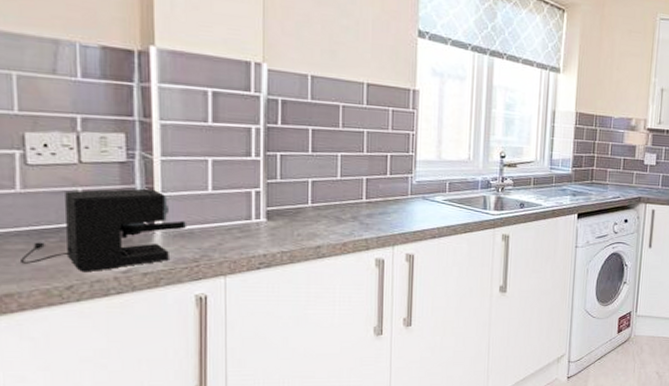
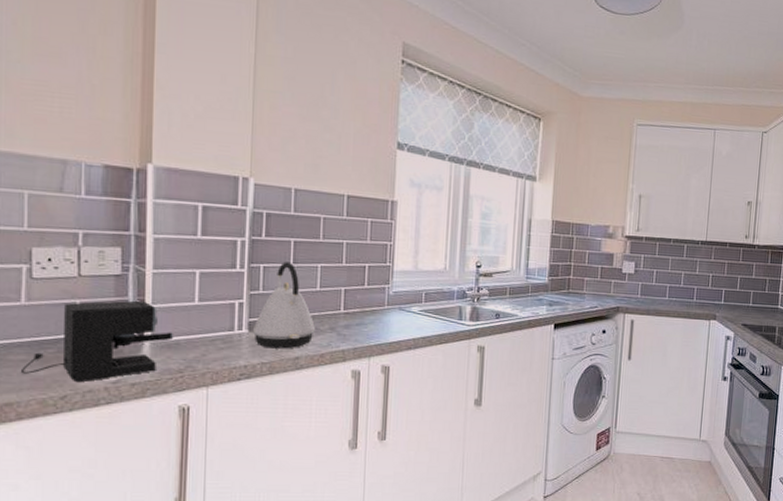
kettle: none [270,150,336,238] -> present [252,262,315,349]

